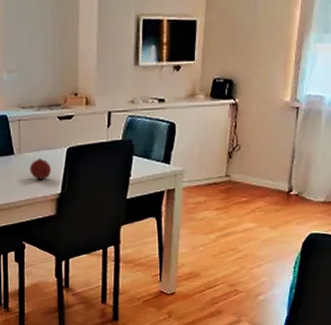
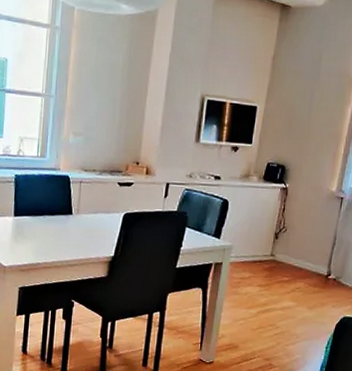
fruit: present [29,158,52,180] -> none [86,221,107,241]

